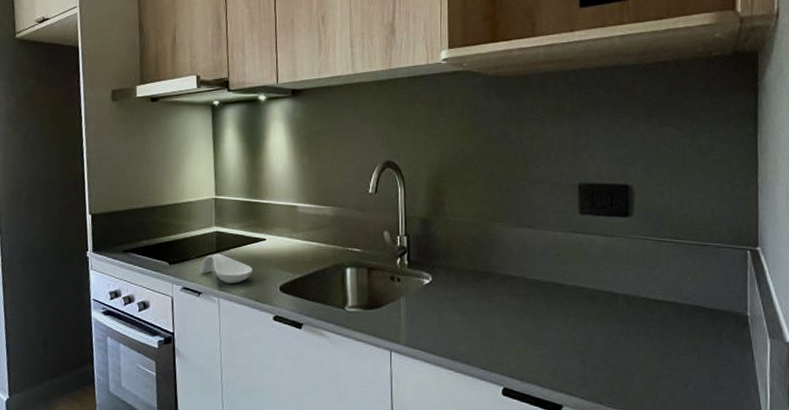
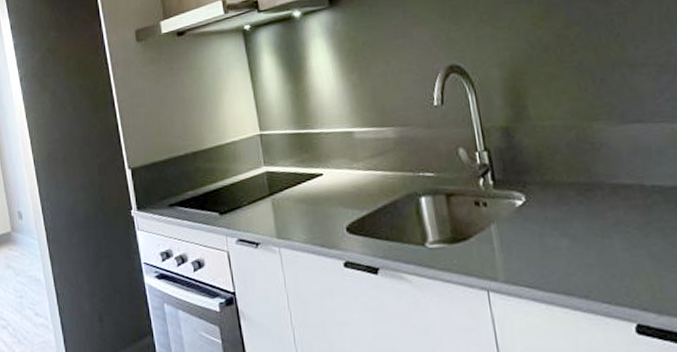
spoon rest: present [200,253,253,283] -> none [254,196,313,230]

